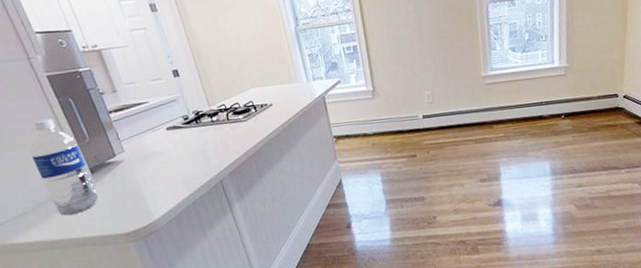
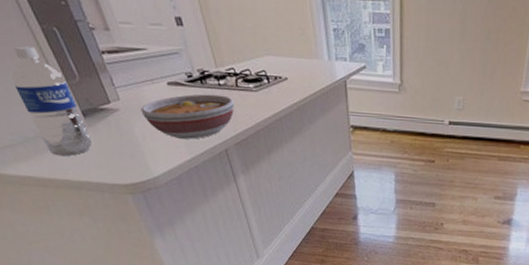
bowl: none [143,130,227,179] -> present [141,94,234,139]

